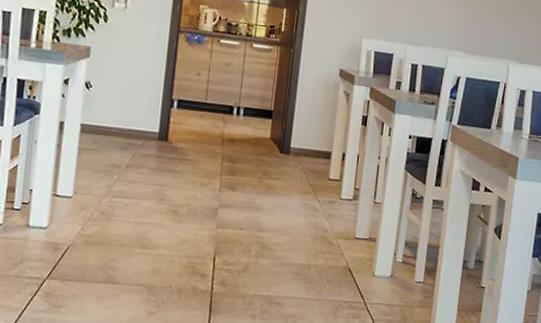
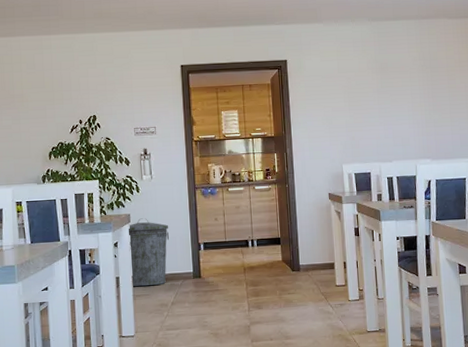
trash can: none [80,55,137,141] -> present [129,218,169,287]

